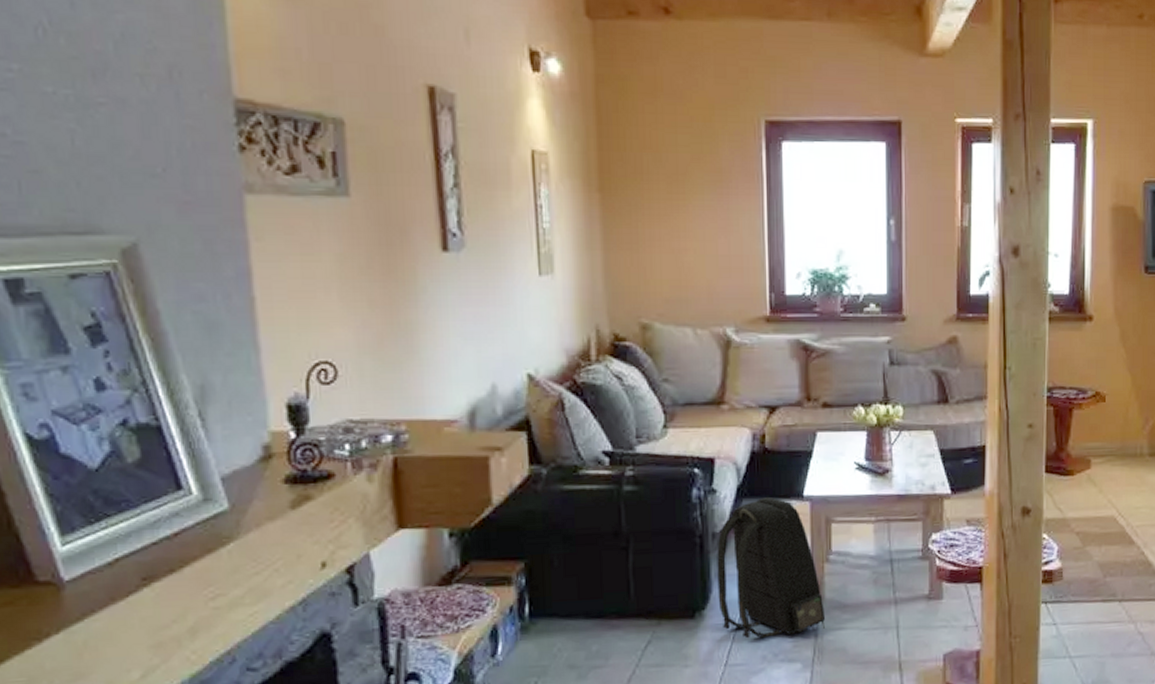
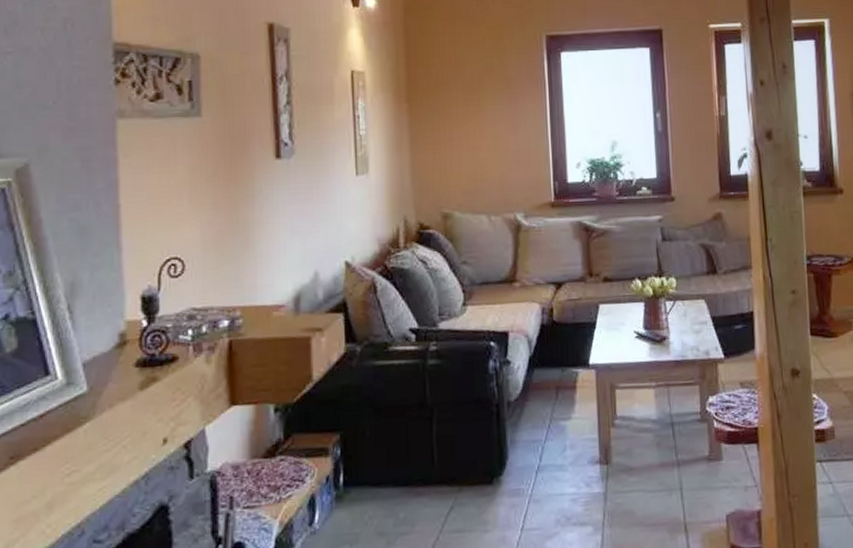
backpack: present [717,497,826,639] -> none [512,367,614,503]

